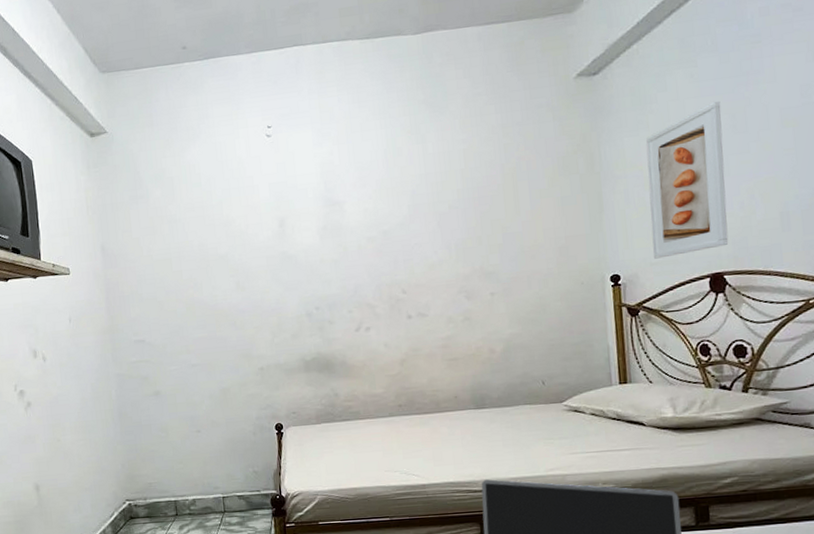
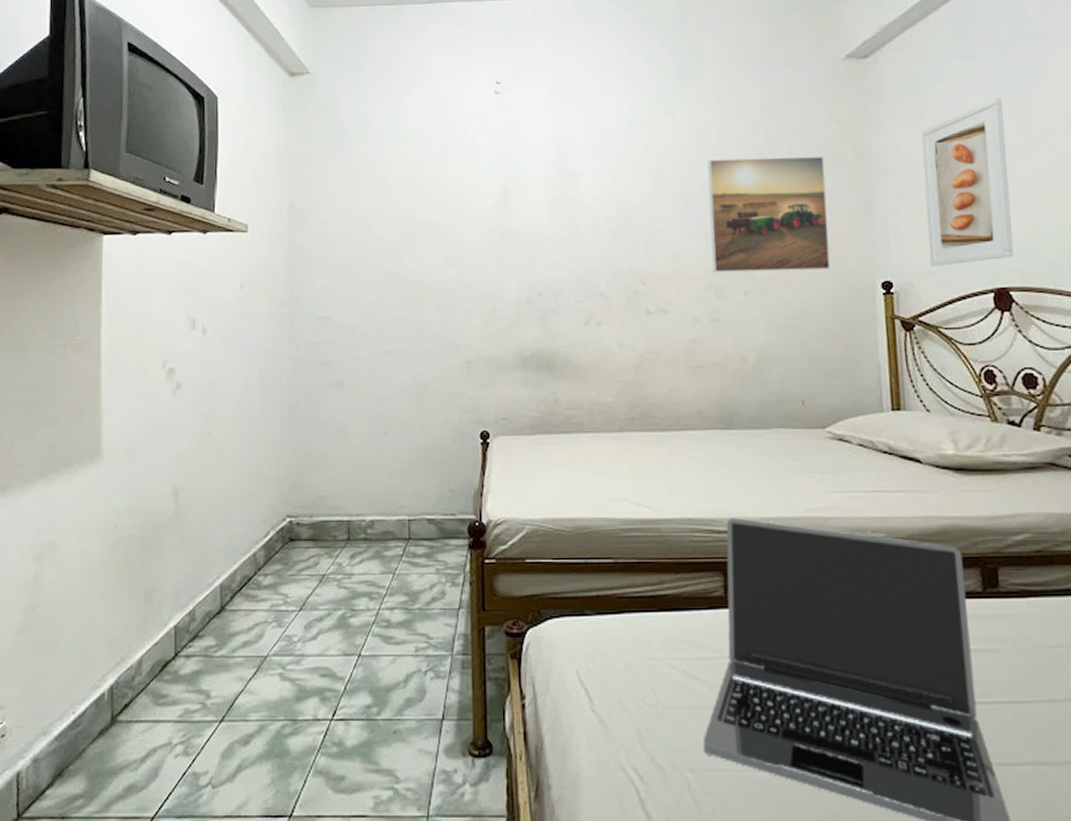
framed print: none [456,168,566,279] -> present [707,155,831,273]

